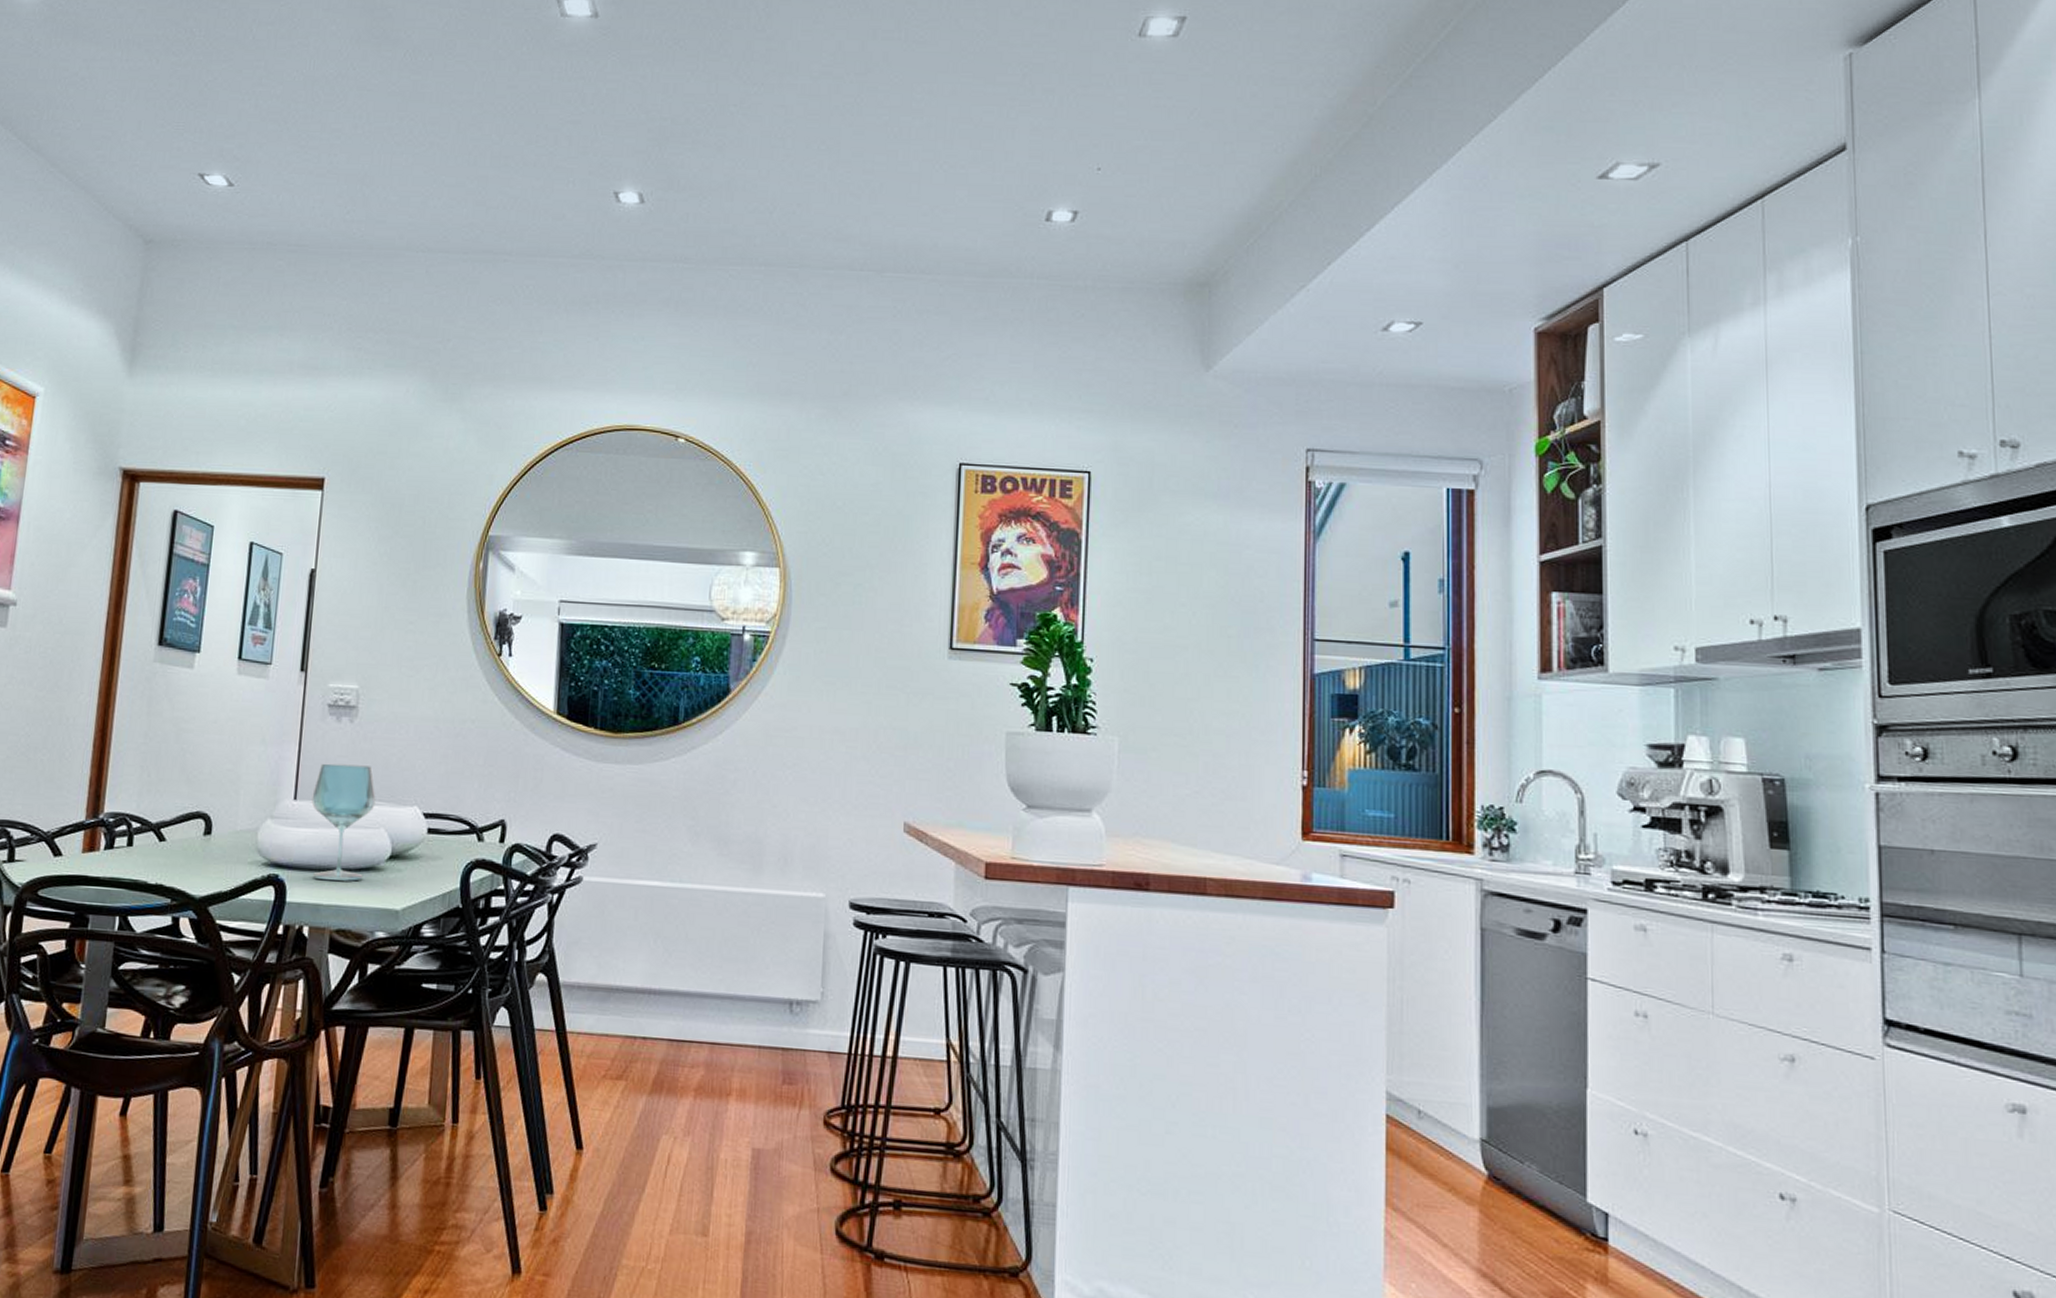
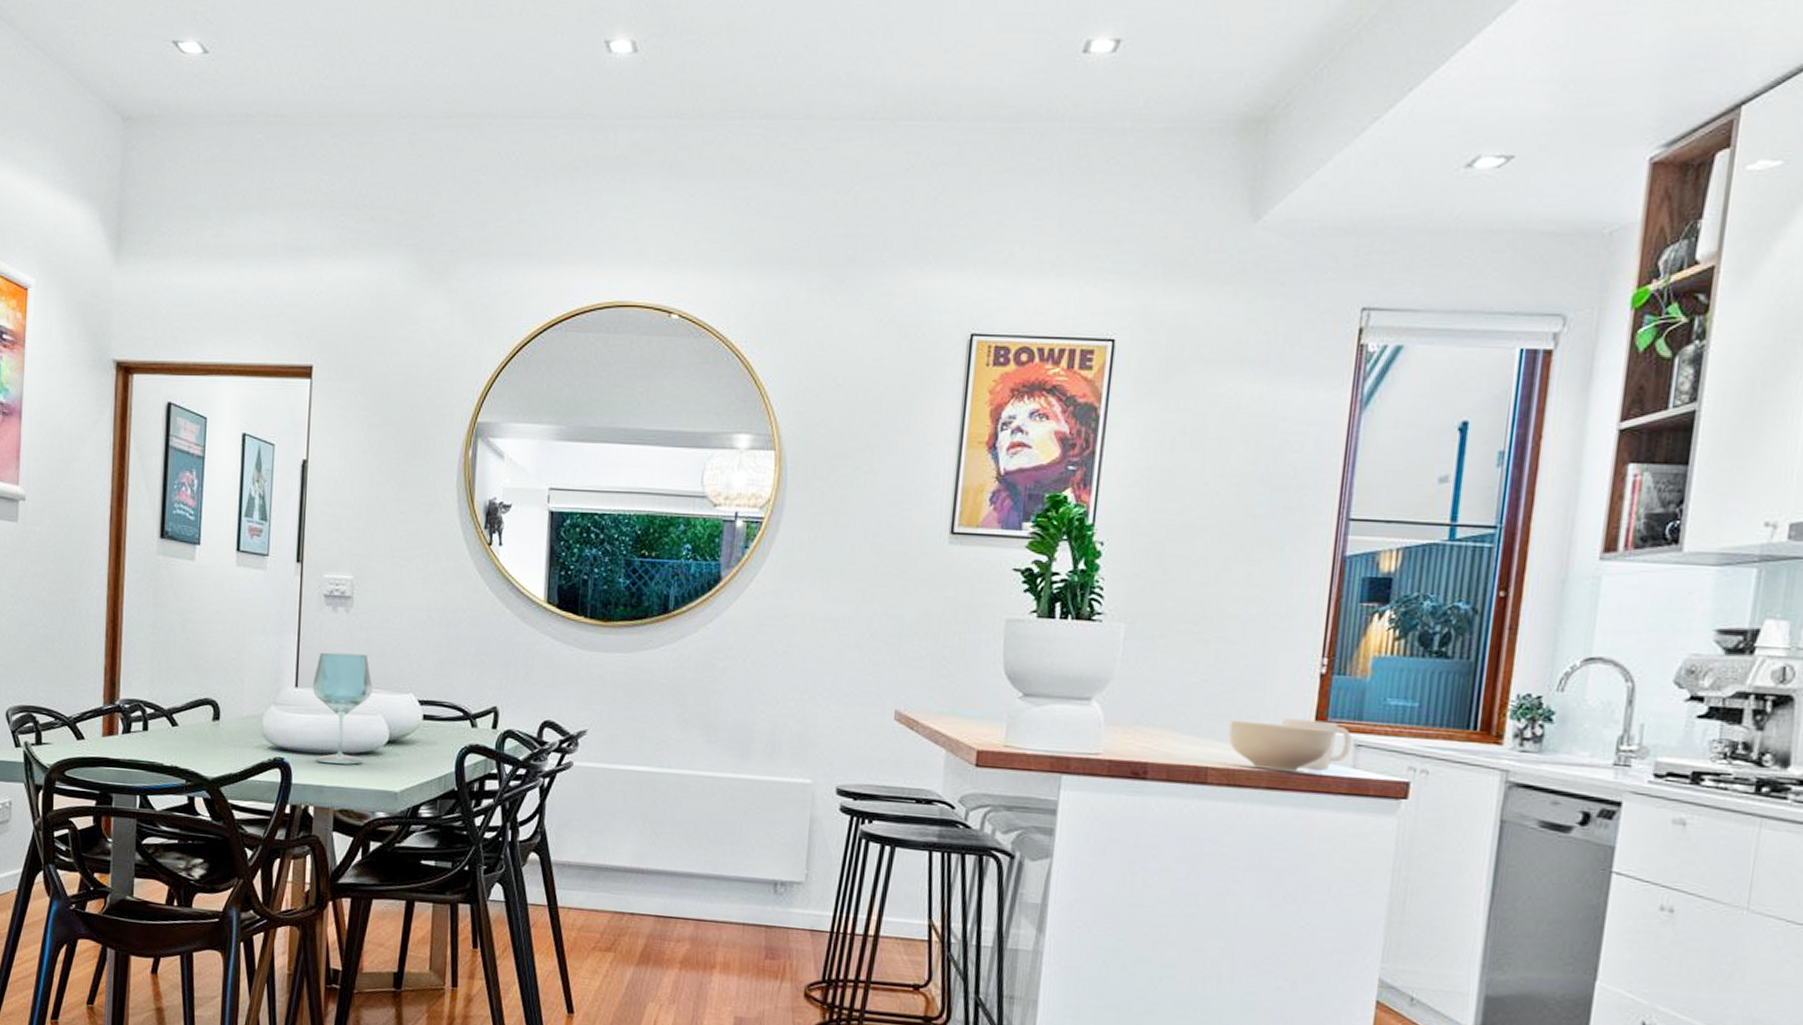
bowl: none [1222,830,1322,882] -> present [1228,719,1336,771]
mug: none [1272,829,1337,880] -> present [1282,718,1352,770]

